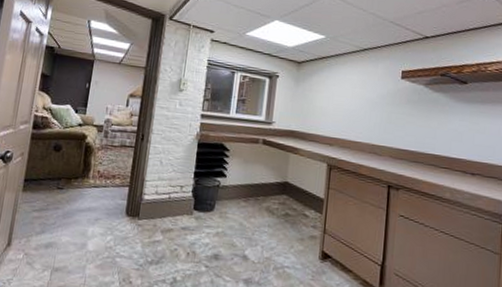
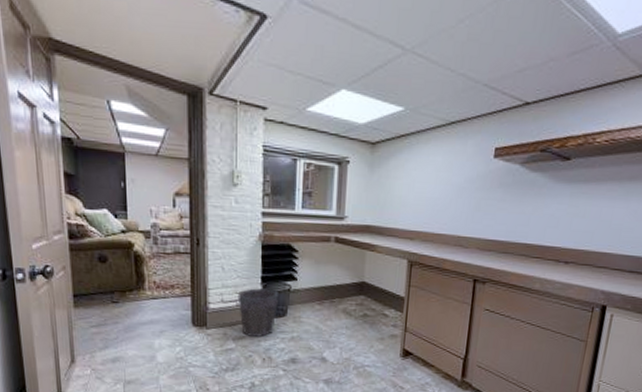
waste bin: none [170,182,209,231] -> present [237,288,280,338]

